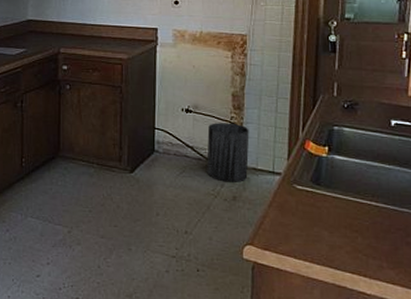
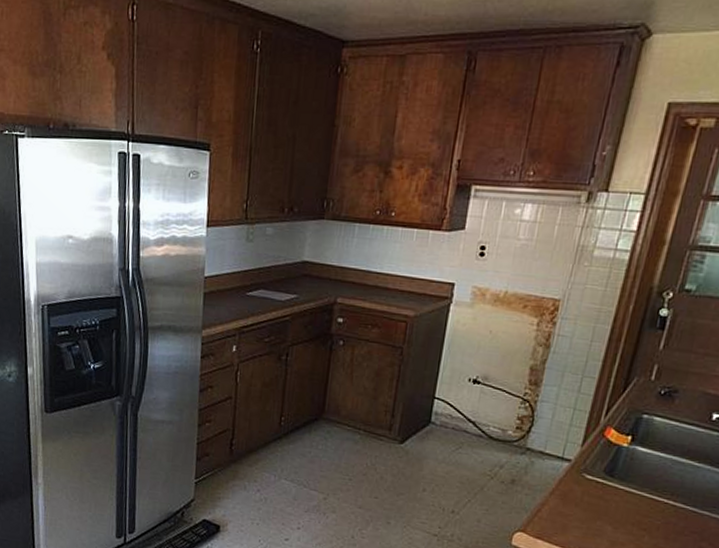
trash can: present [207,123,249,182] -> none [486,397,544,465]

